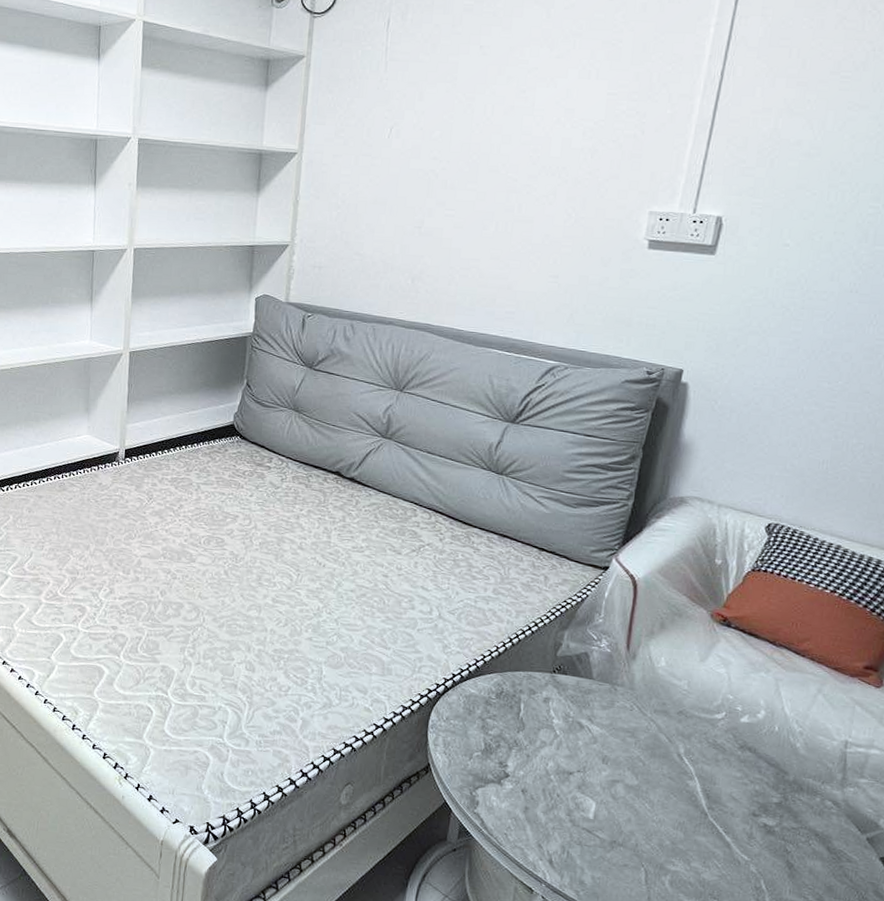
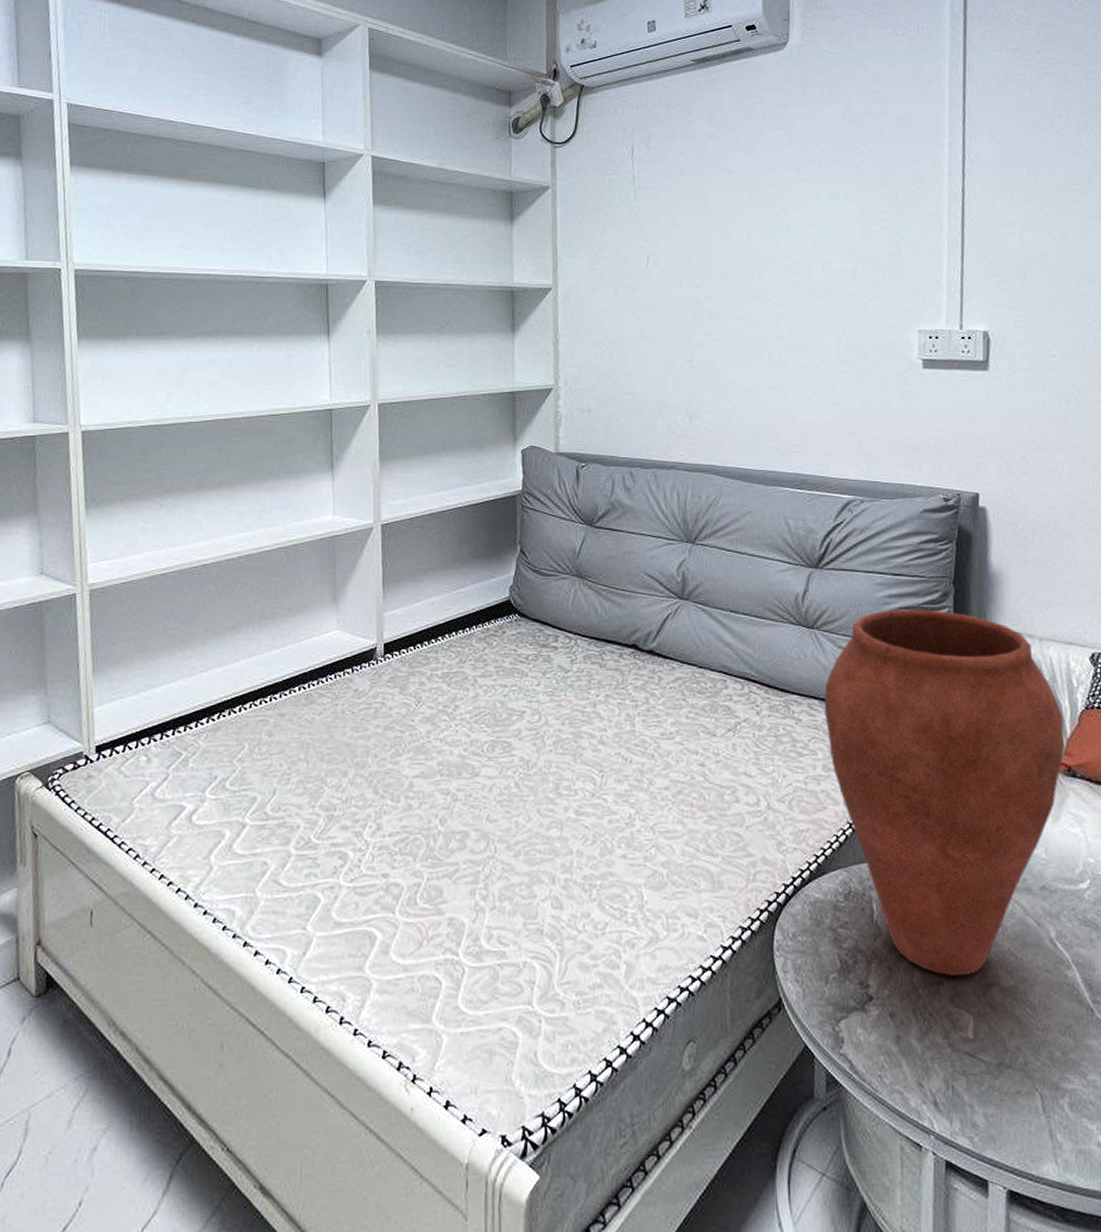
vase: none [501,465,728,771] -> present [824,609,1065,976]

